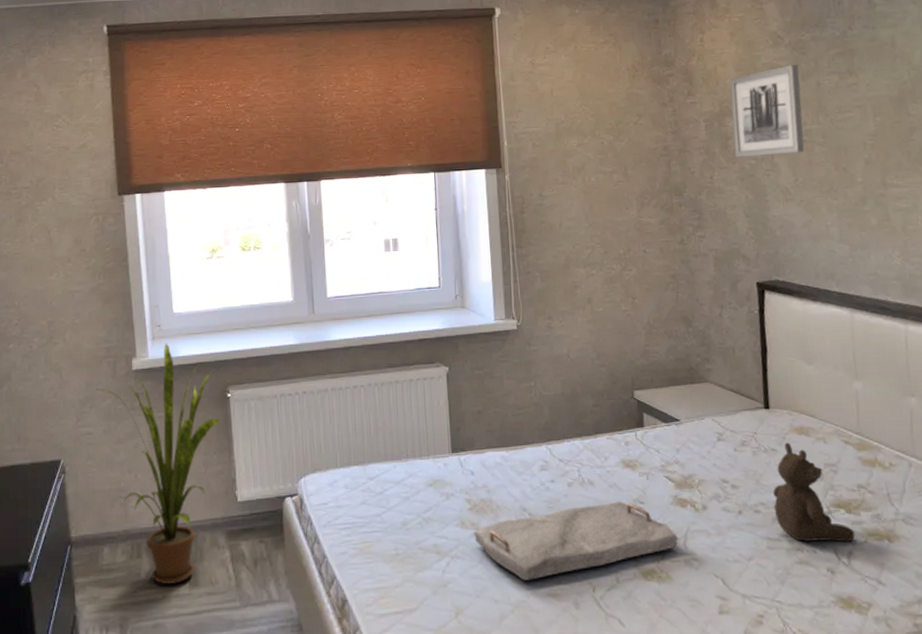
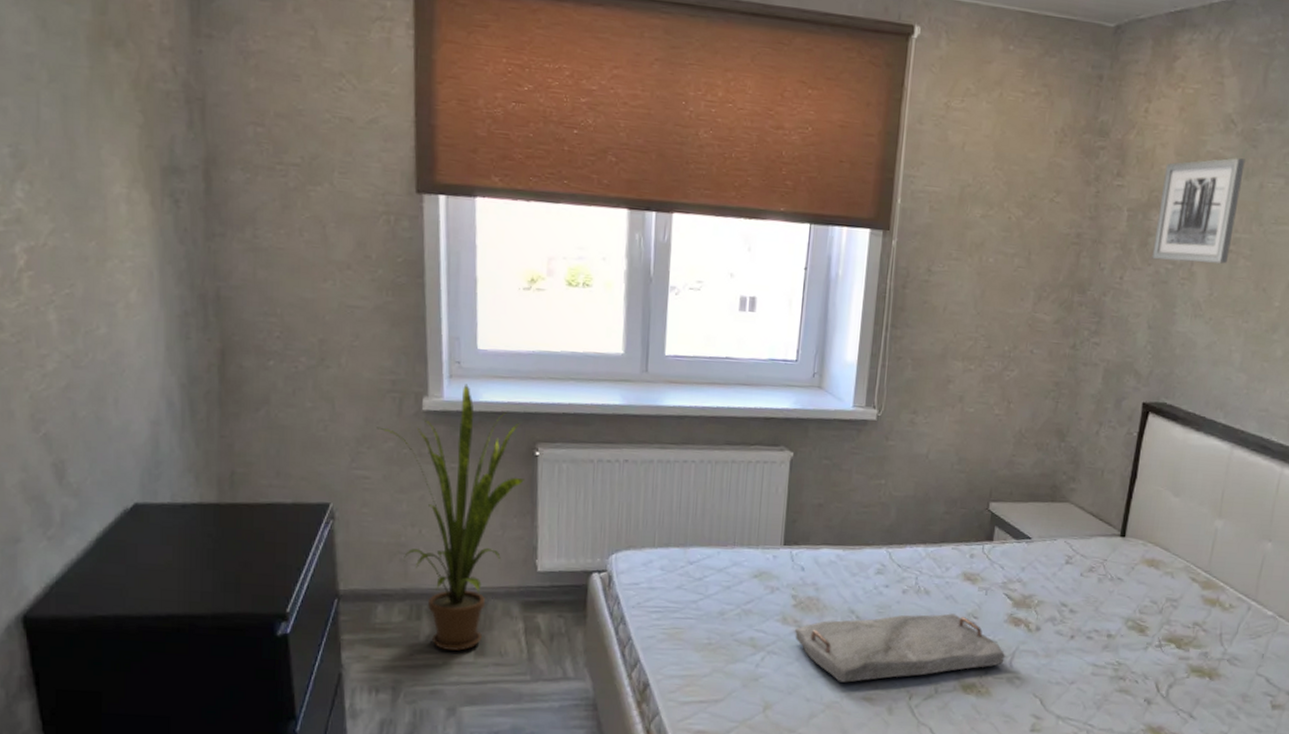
teddy bear: present [773,442,856,543] -> none [1106,573,1180,676]

